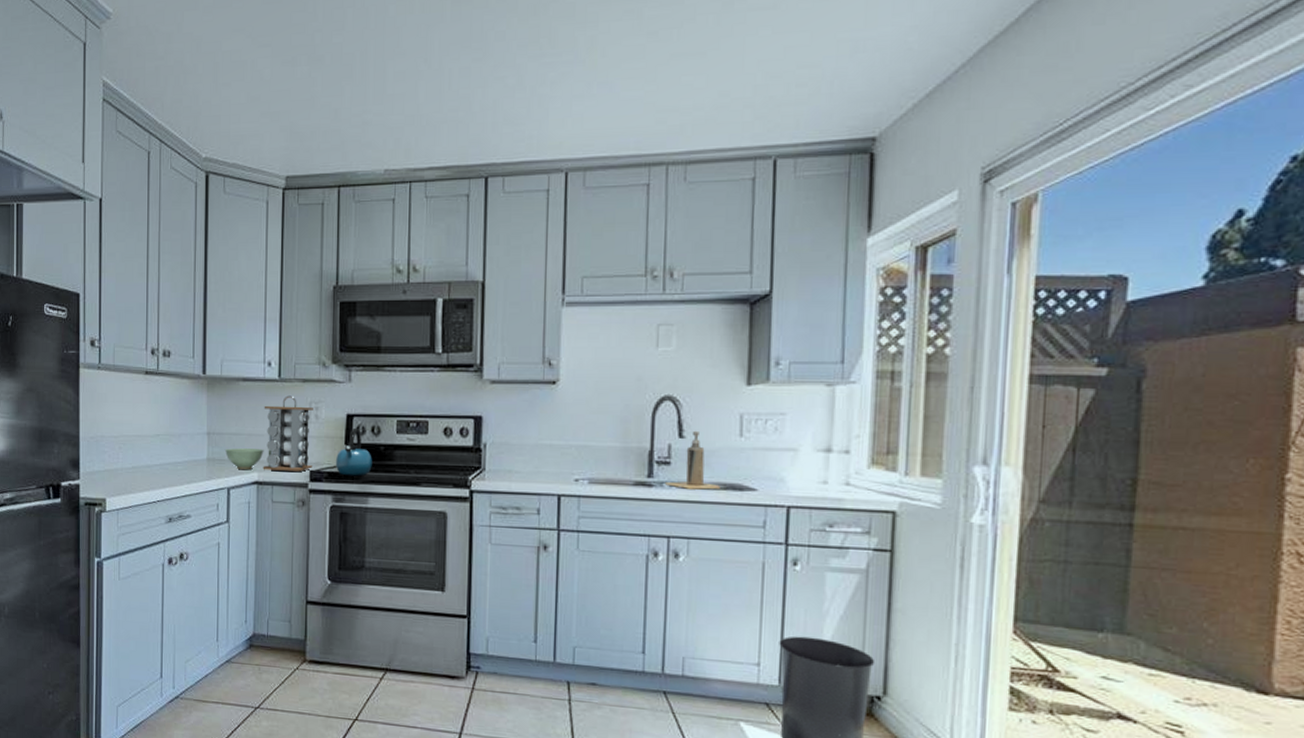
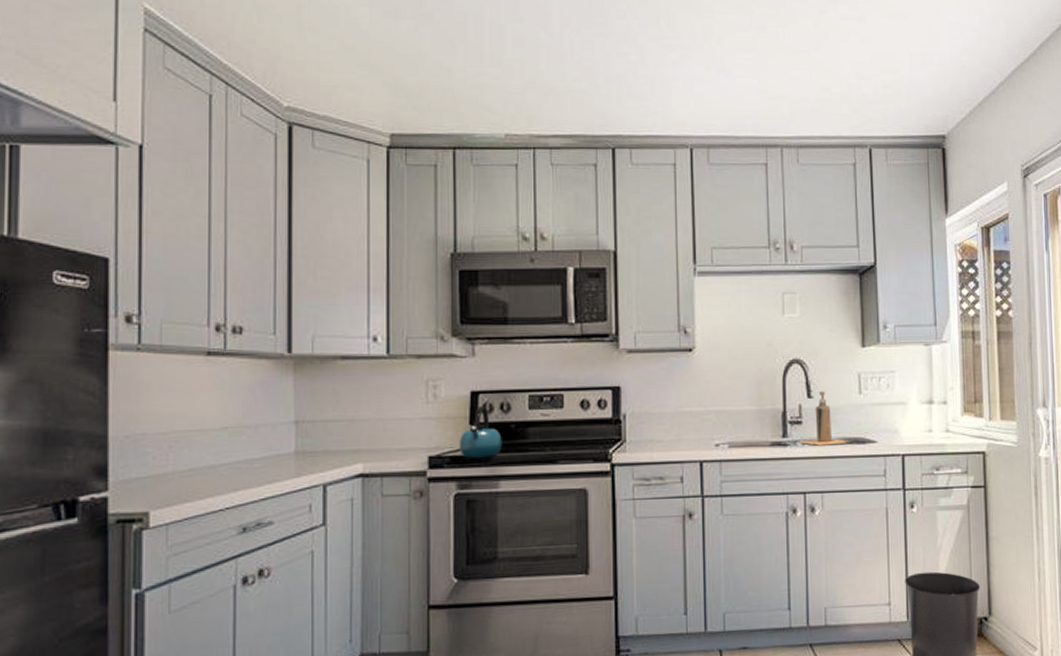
bowl: present [224,448,264,470] -> none [318,436,370,462]
spice rack: present [263,395,313,473] -> none [369,373,431,461]

